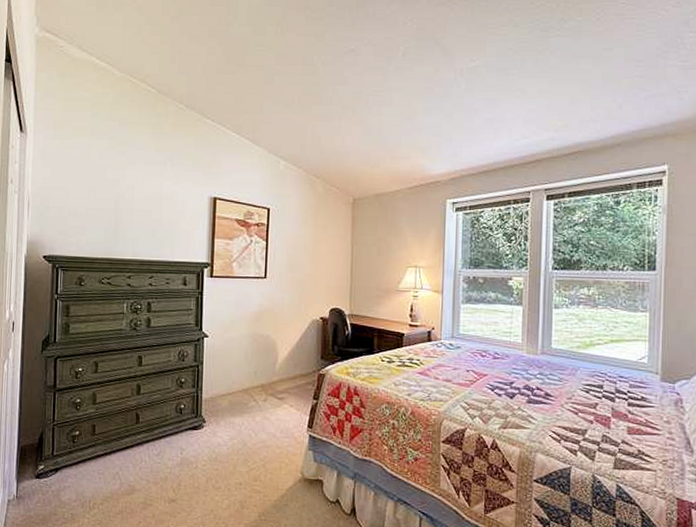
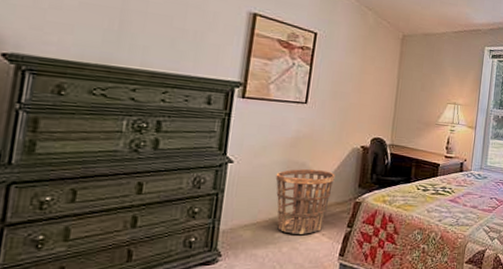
basket: none [244,342,298,405] -> present [275,169,335,234]

